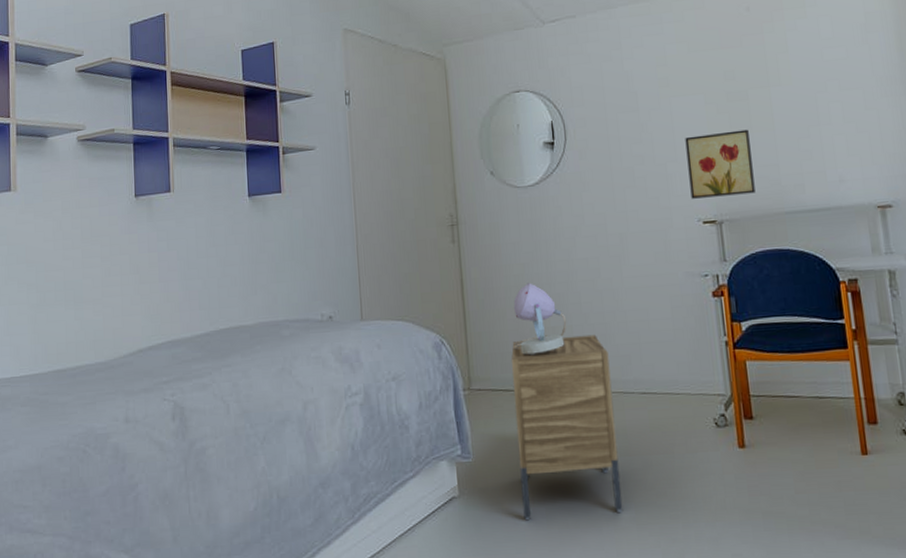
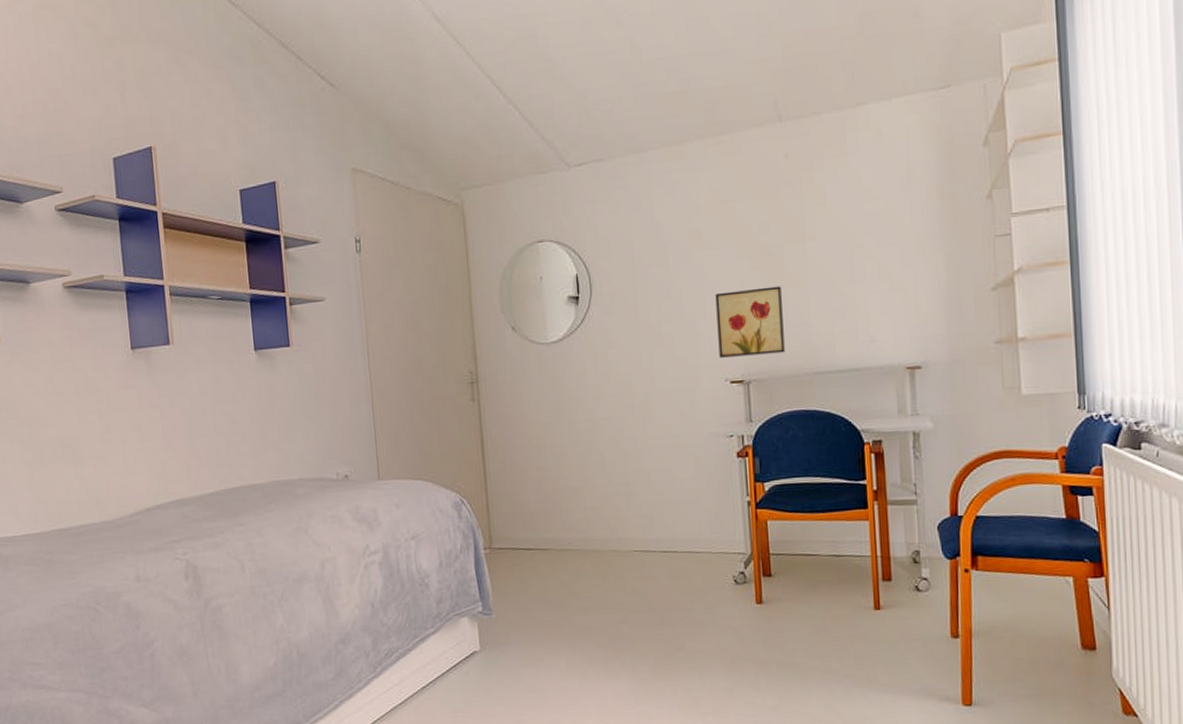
nightstand: present [511,334,623,521] -> none [532,494,642,673]
table lamp: present [513,283,567,355] -> none [535,442,590,514]

